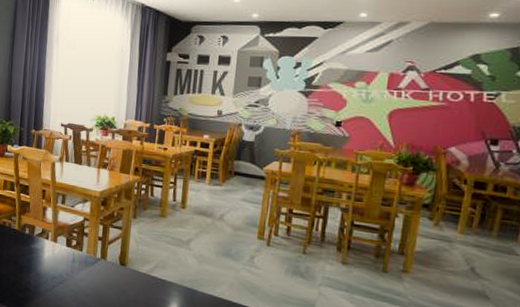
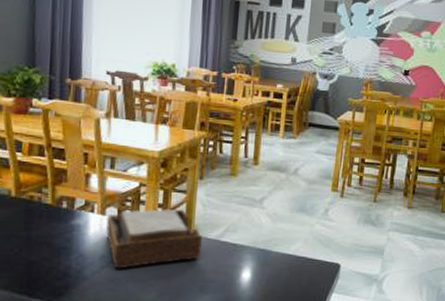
napkin holder: none [57,240,135,290] -> present [105,209,203,269]

